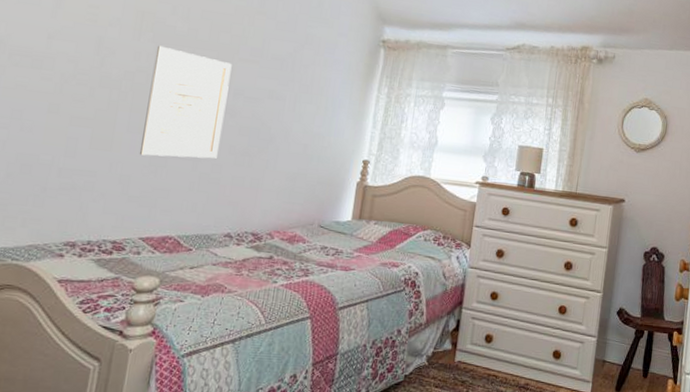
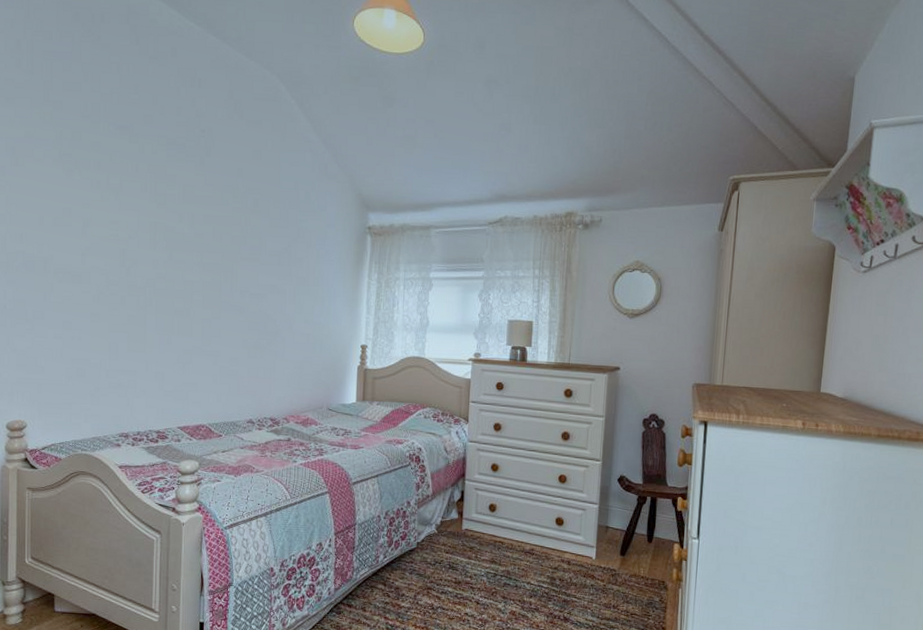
wall art: present [139,45,232,159] -> none [168,252,236,354]

